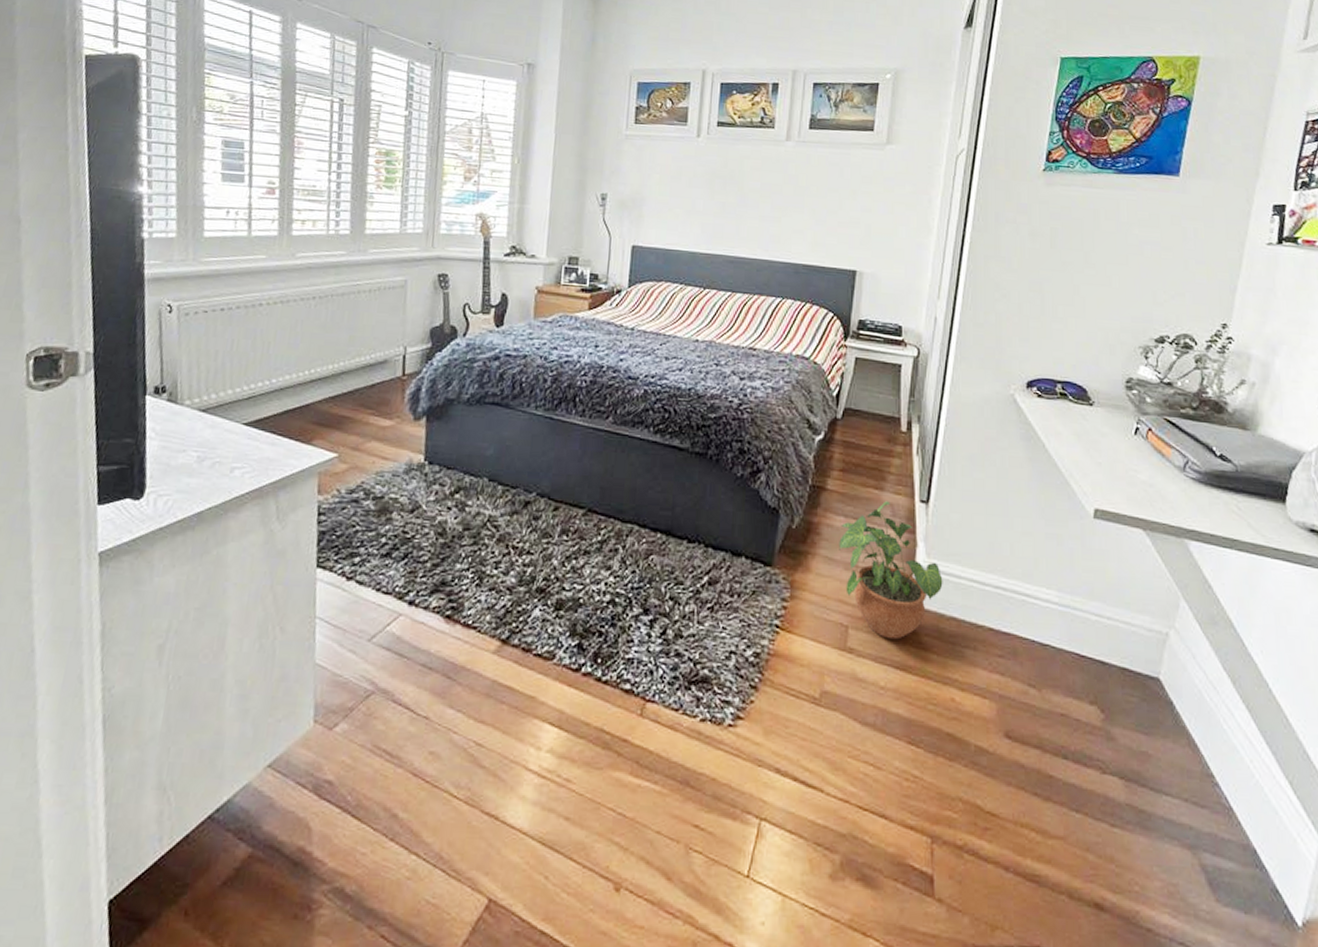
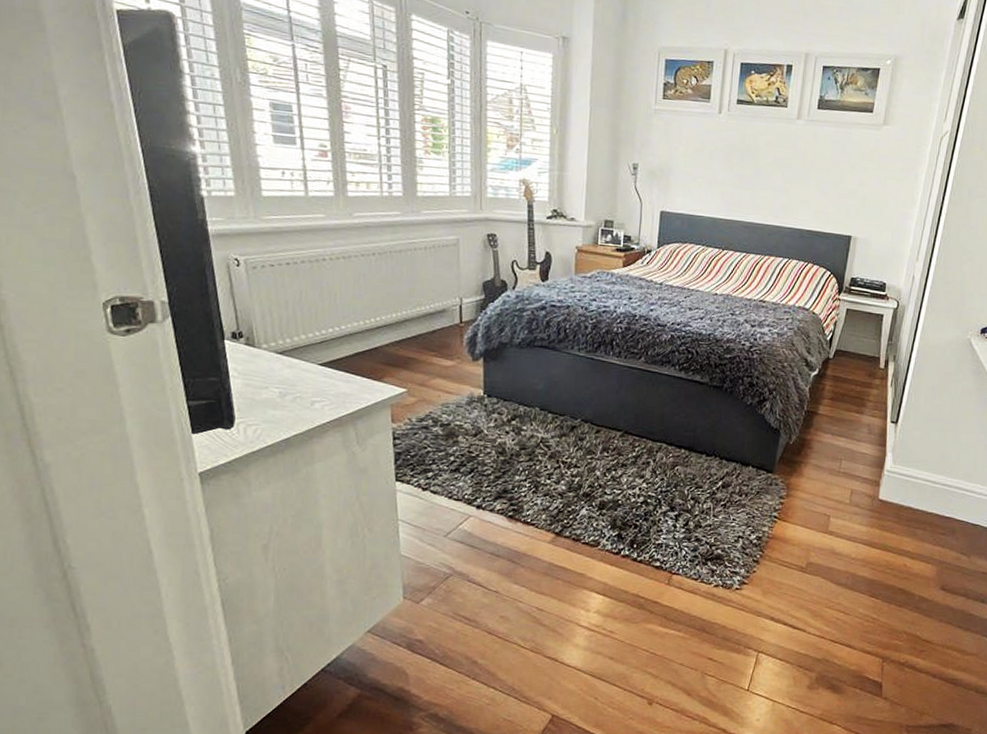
potted plant: present [839,501,943,640] -> none [826,422,904,524]

